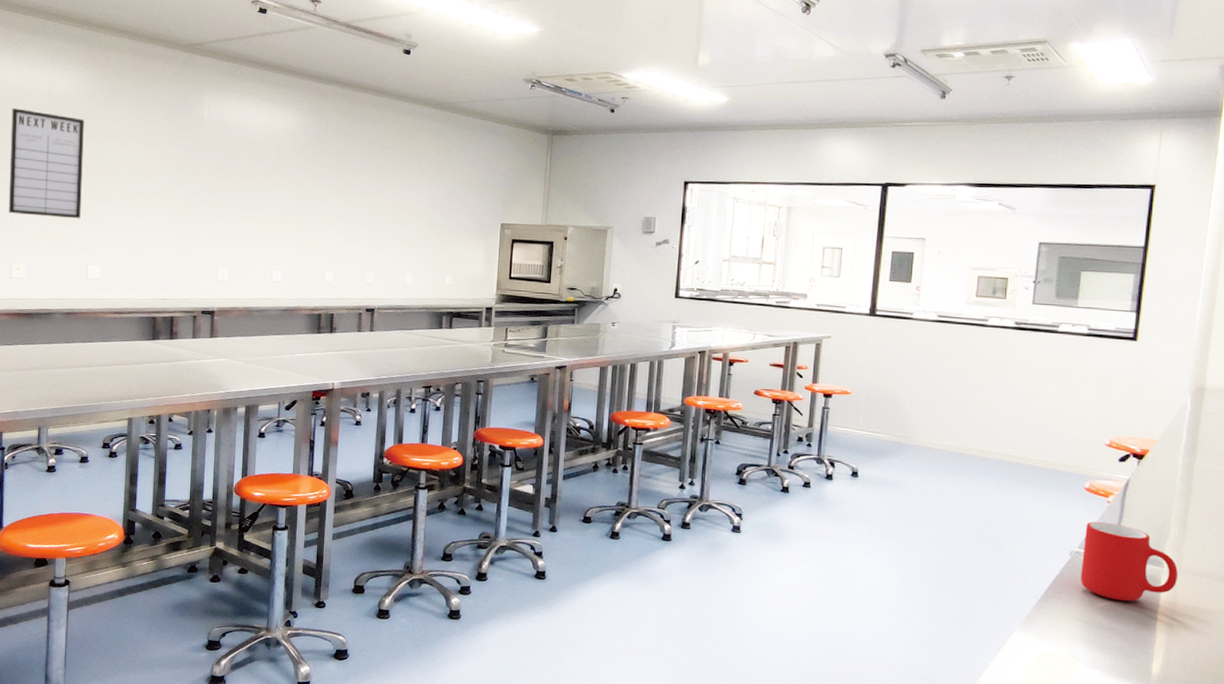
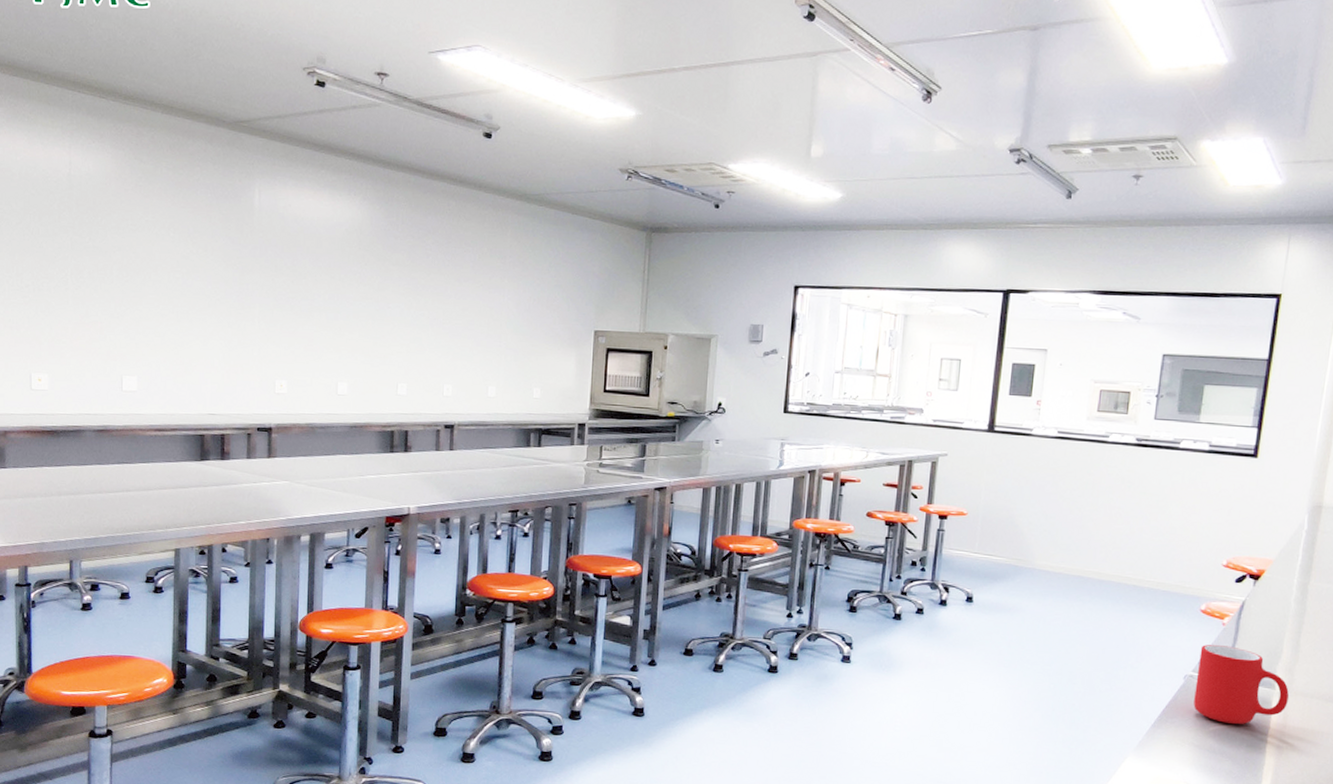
writing board: present [8,108,84,219] -> none [25,192,113,322]

